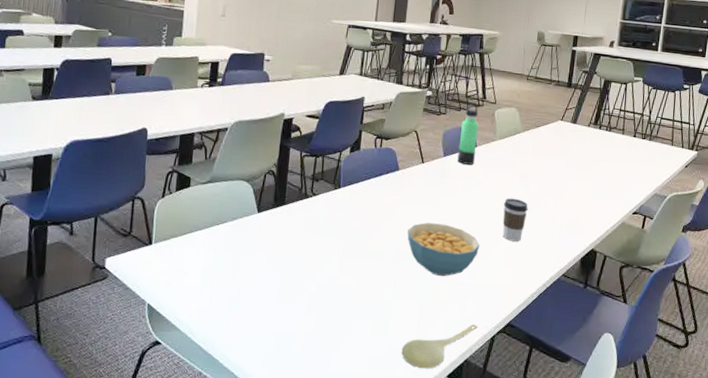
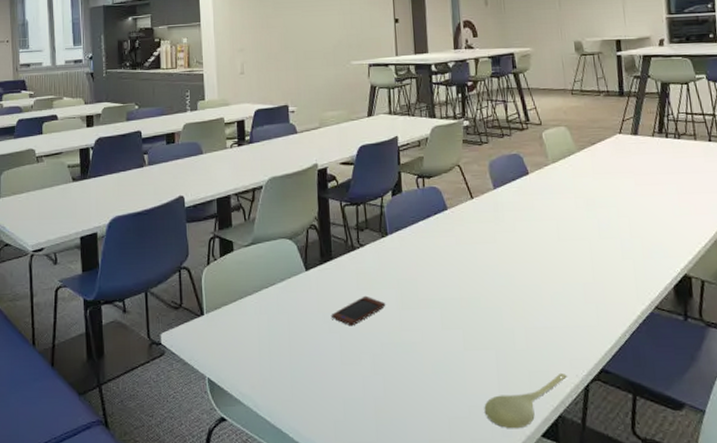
smartphone: none [275,241,329,268] -> present [330,295,386,326]
cereal bowl: present [407,223,480,277] -> none [468,263,553,322]
thermos bottle: present [457,104,479,165] -> none [507,128,530,195]
coffee cup: present [502,198,528,242] -> none [570,226,600,275]

